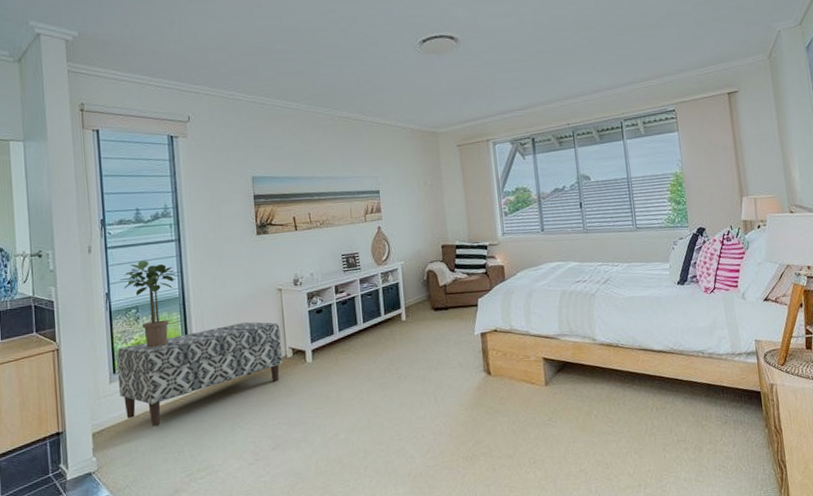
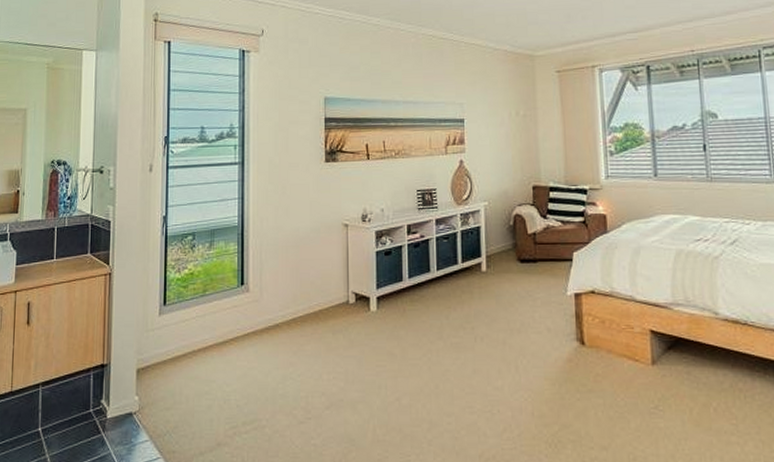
bench: present [116,322,283,427] -> none [168,259,344,368]
potted plant: present [119,260,180,348] -> none [178,183,240,280]

